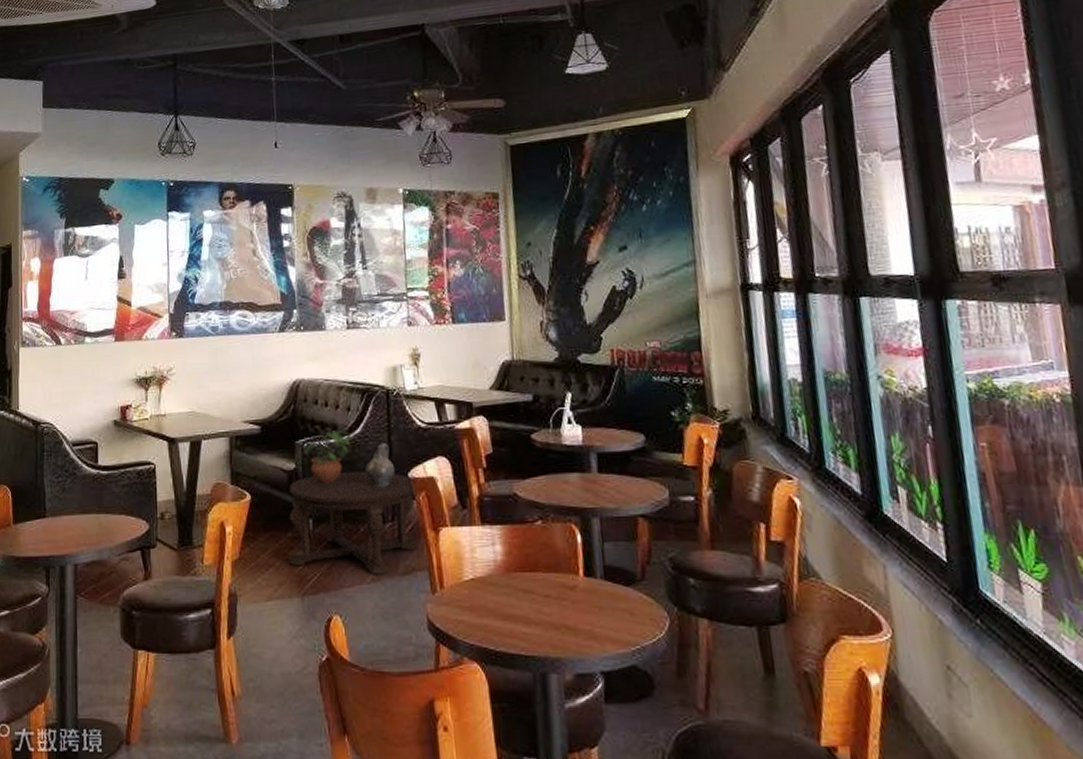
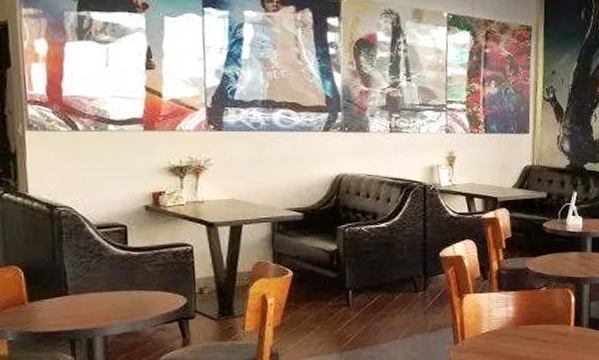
coffee table: present [288,471,419,576] -> none [328,251,446,333]
potted plant: present [303,426,352,484] -> none [345,214,391,262]
ceramic jug: present [366,443,395,487] -> none [402,229,429,264]

